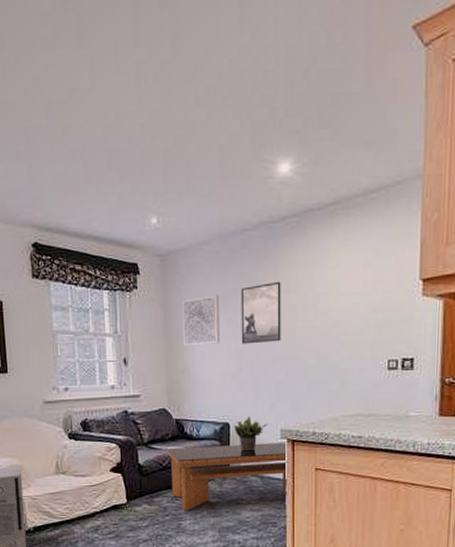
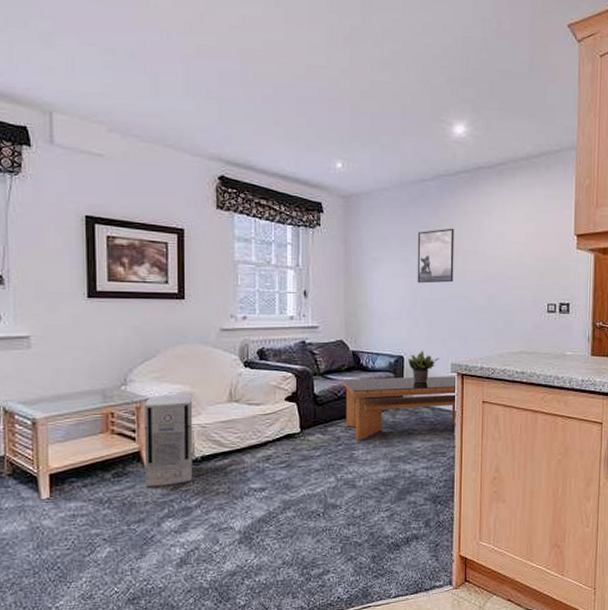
wall art: present [182,294,220,346] -> none [363,236,397,282]

